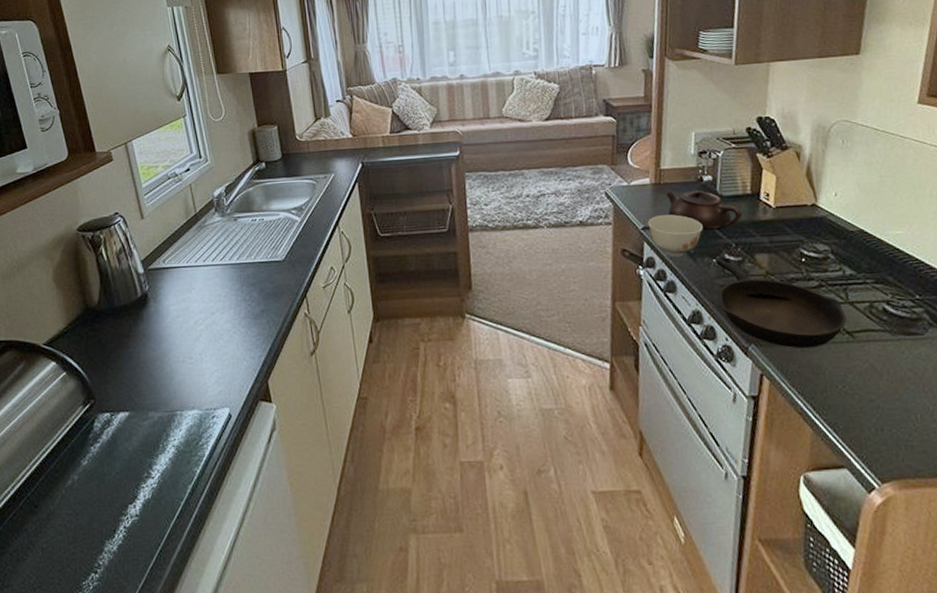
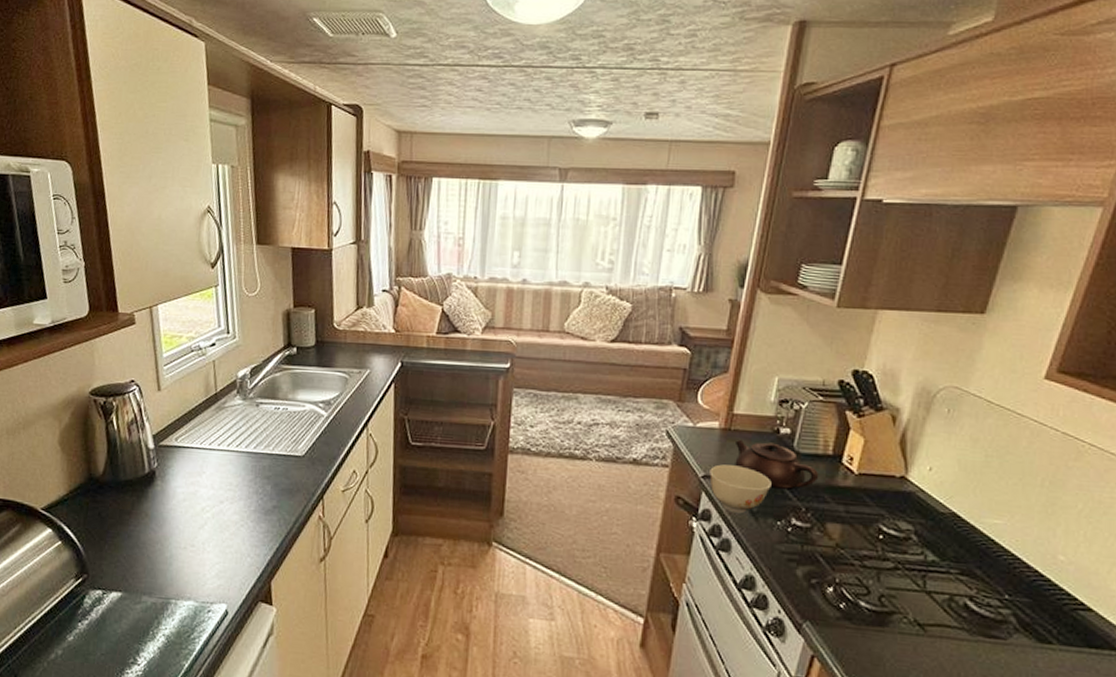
frying pan: present [716,256,847,349] -> none [775,519,920,636]

